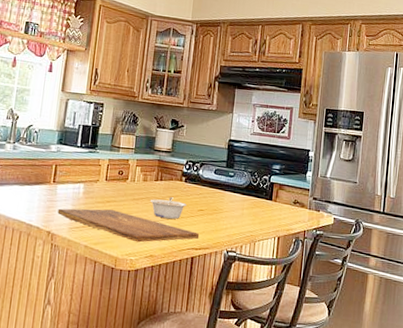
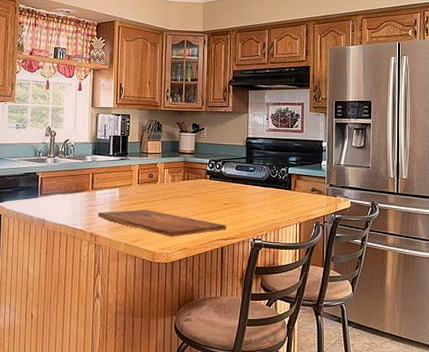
legume: present [149,197,187,219] -> none [179,194,213,214]

